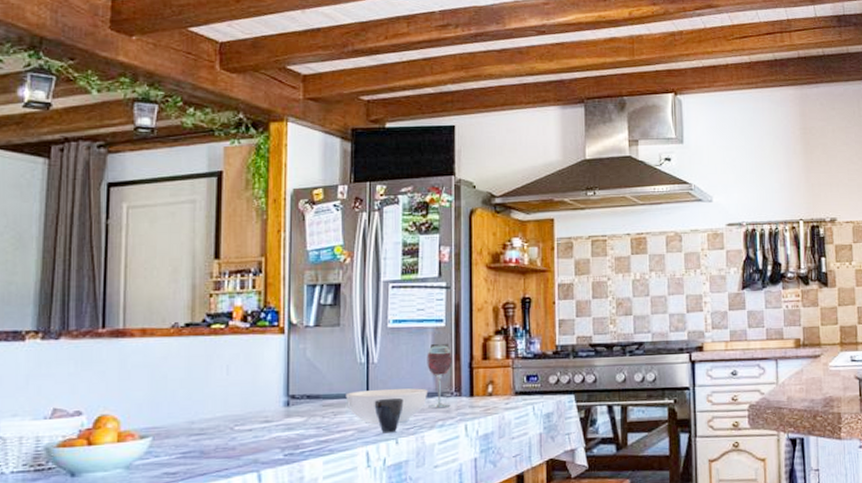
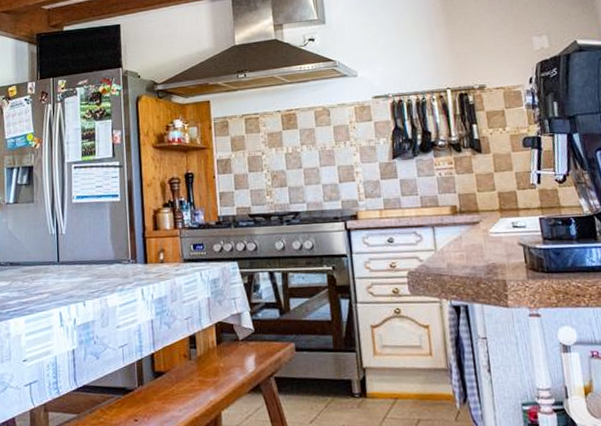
bowl: present [345,388,428,425] -> none [40,256,109,289]
cup: present [374,398,404,433] -> none [64,265,89,296]
wineglass: present [427,343,453,409] -> none [106,215,128,275]

